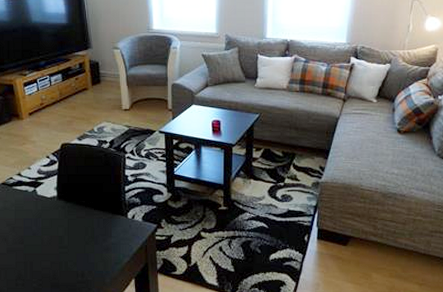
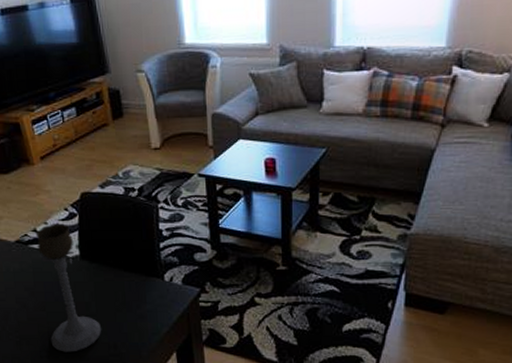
candle holder: none [20,169,72,280] -> present [36,223,102,352]

